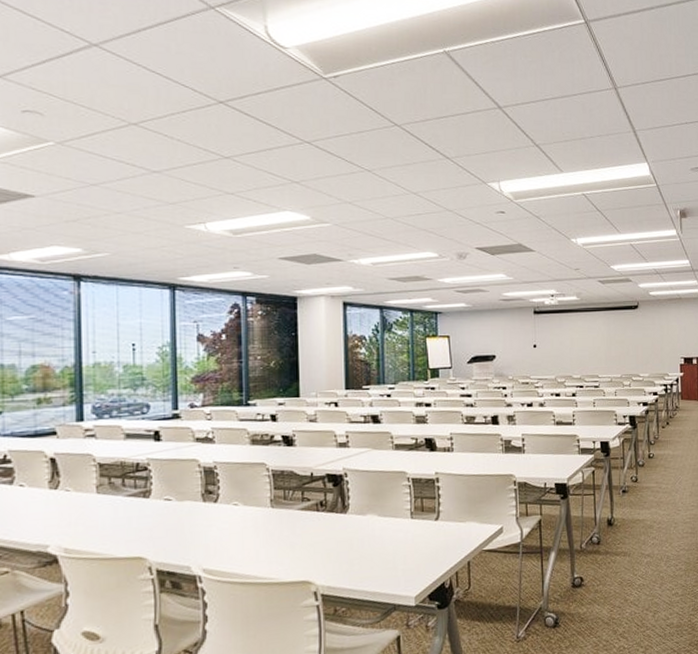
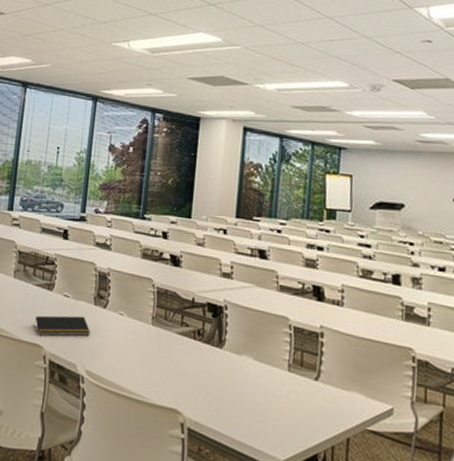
notepad: none [131,516,202,547] -> present [34,315,90,336]

